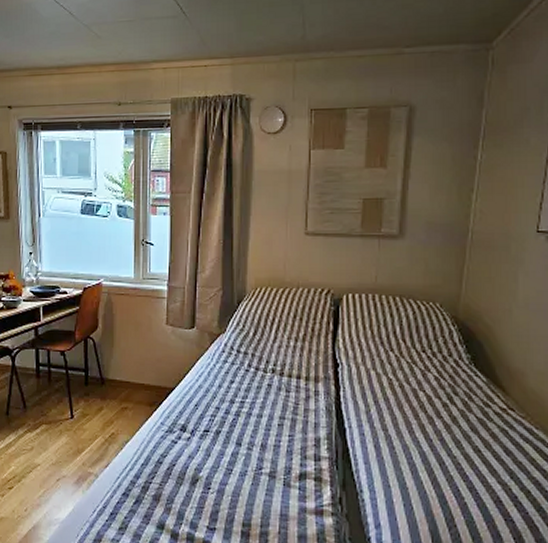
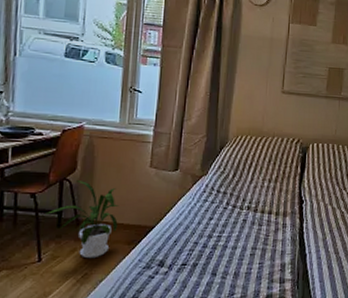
house plant: none [74,339,139,419] -> present [45,181,119,259]

